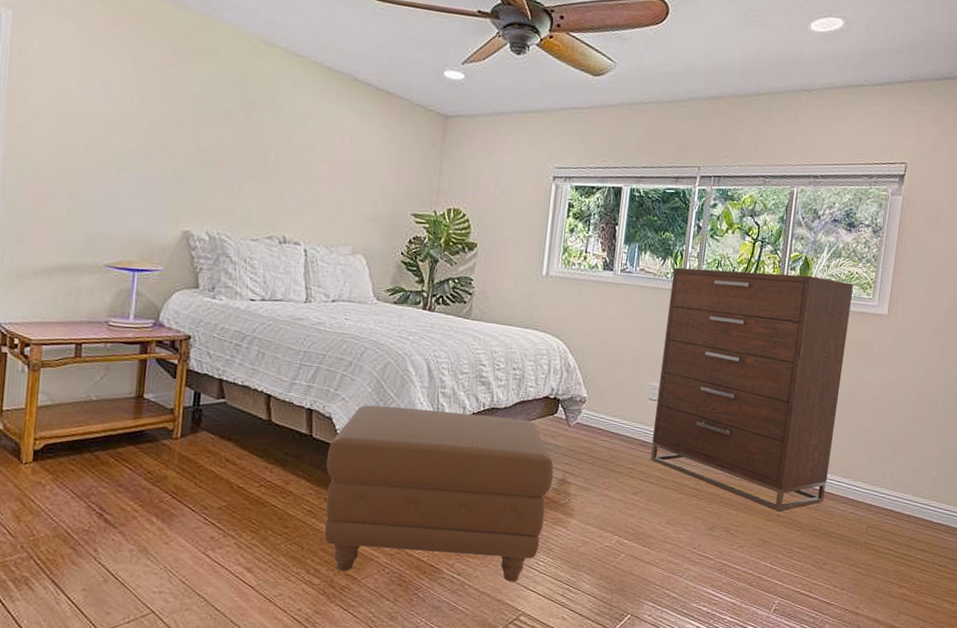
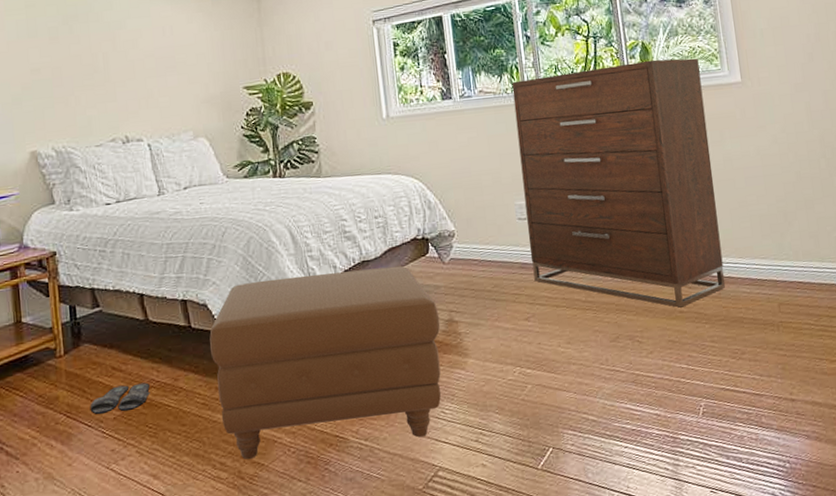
slippers: none [197,478,260,504] -> present [90,382,150,415]

